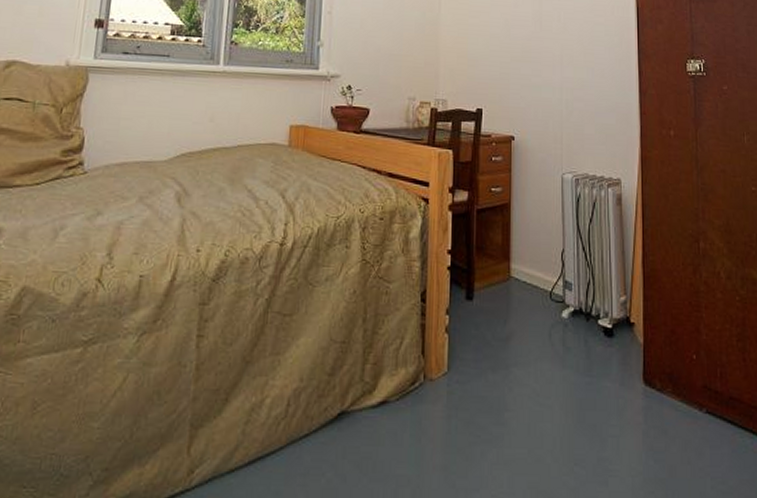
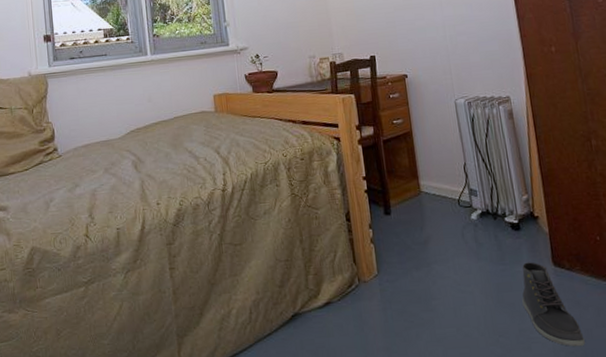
sneaker: none [605,376,667,486] -> present [522,262,585,347]

